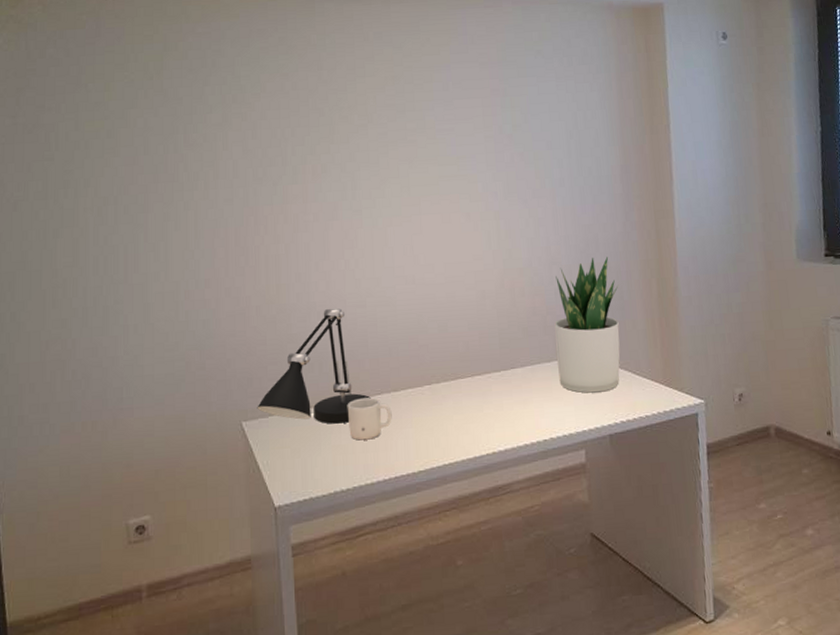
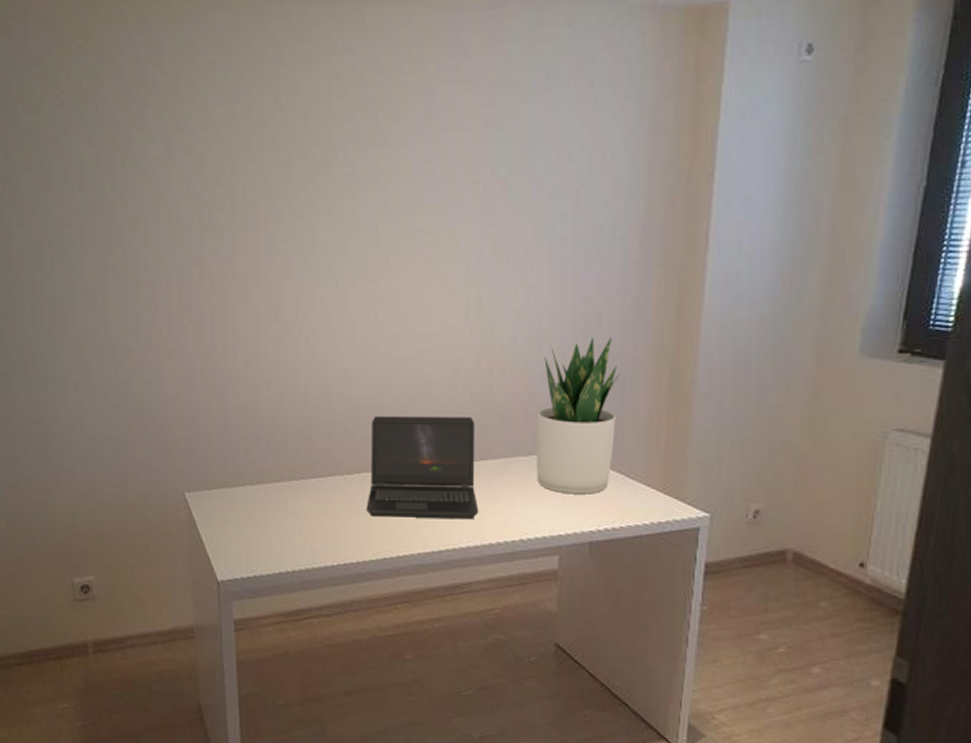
desk lamp: present [257,308,371,424] -> none [200,378,322,503]
mug: present [347,397,392,441] -> none [295,478,344,523]
laptop computer: none [413,331,513,429] -> present [366,416,479,518]

